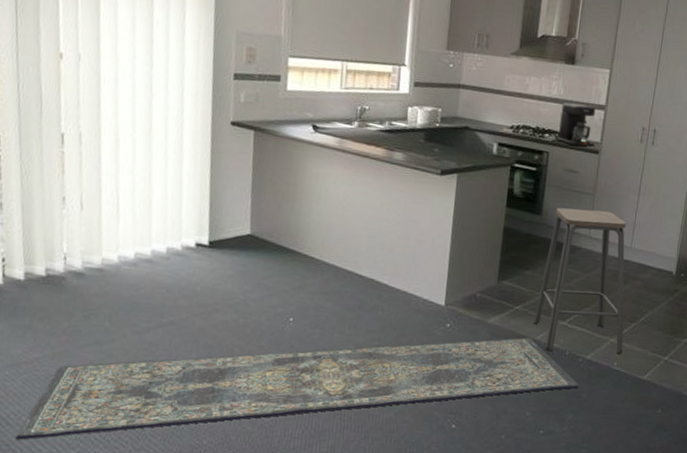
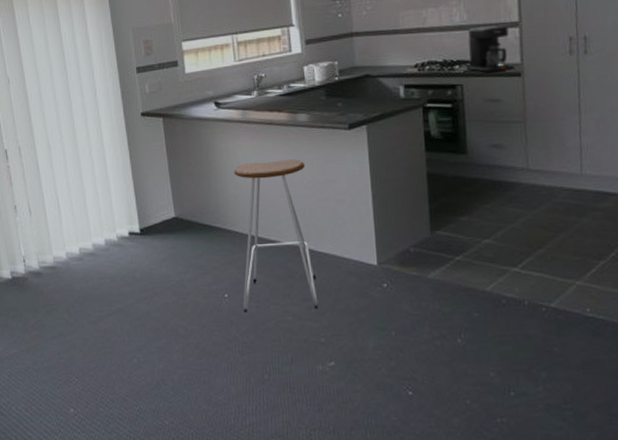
rug: present [14,337,579,440] -> none [9,290,548,428]
bar stool: none [307,190,393,340] -> present [233,159,318,312]
bar stool: present [534,208,626,355] -> none [479,138,595,303]

